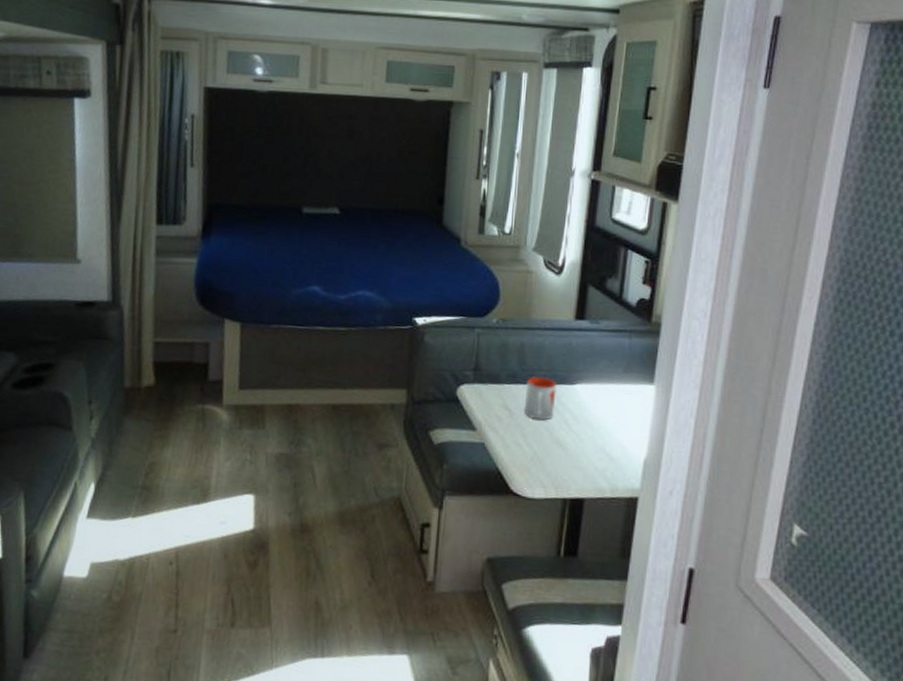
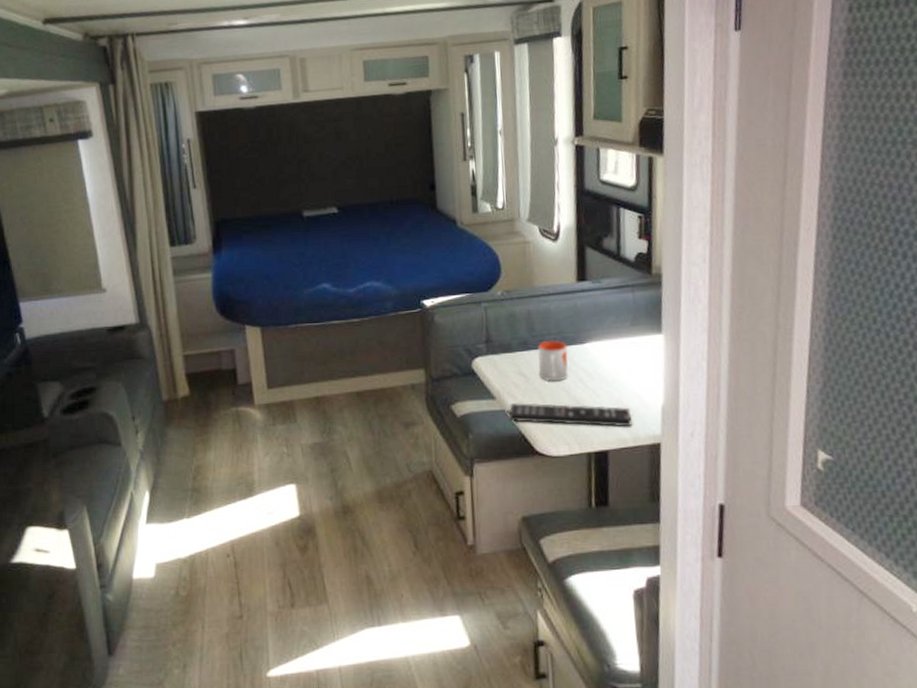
remote control: none [488,436,613,477] -> present [509,402,633,428]

